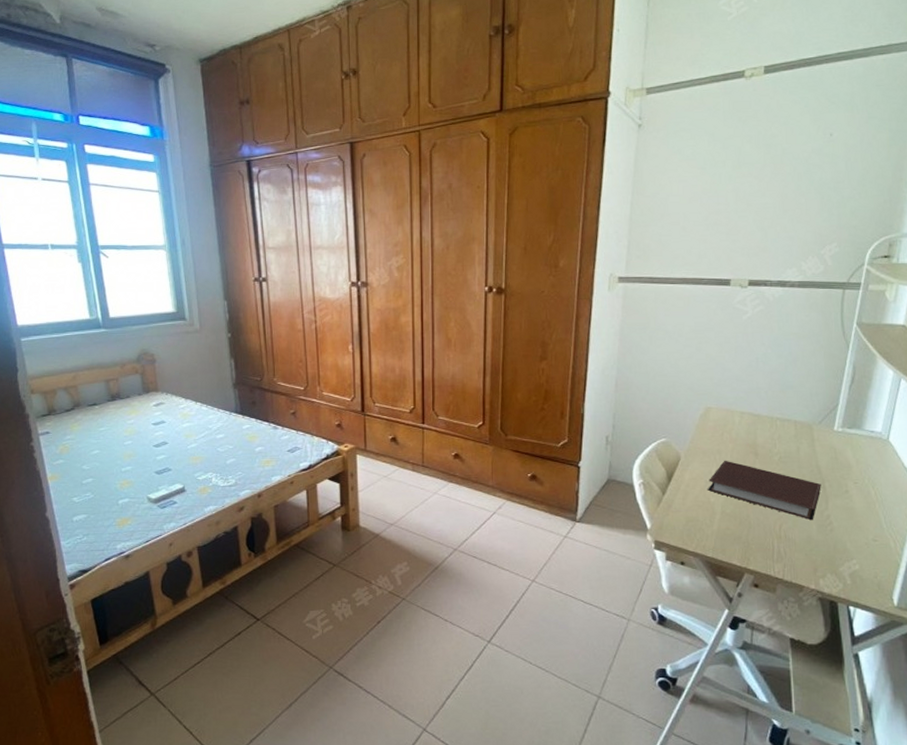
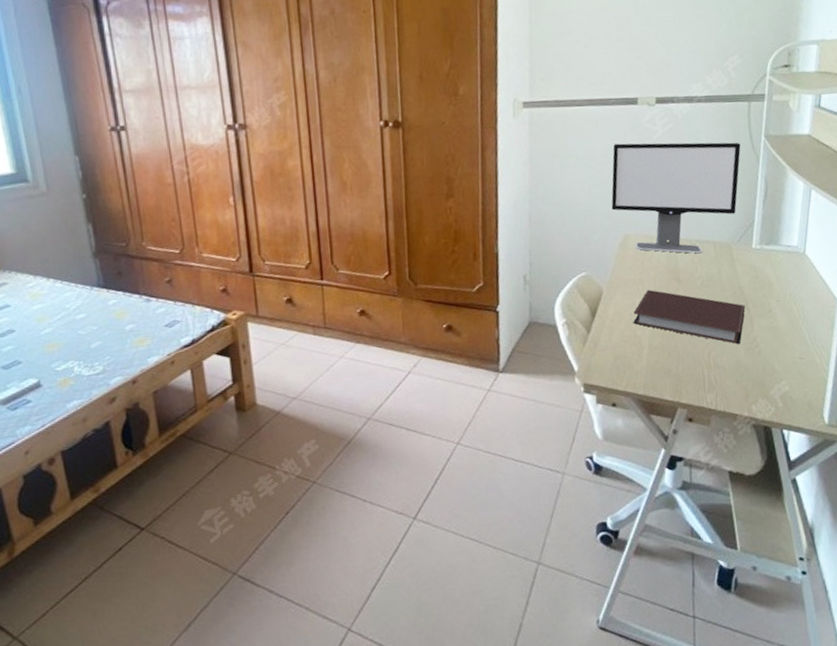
computer monitor: none [695,321,831,431] -> present [611,142,741,254]

